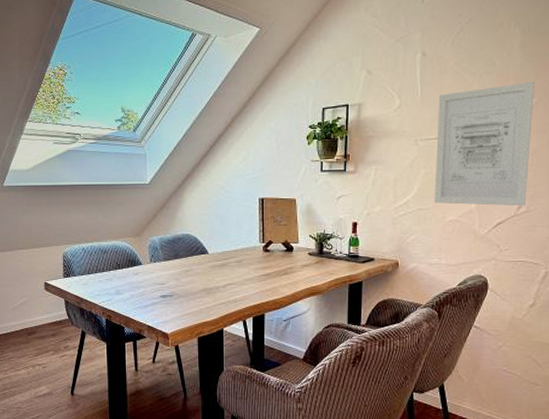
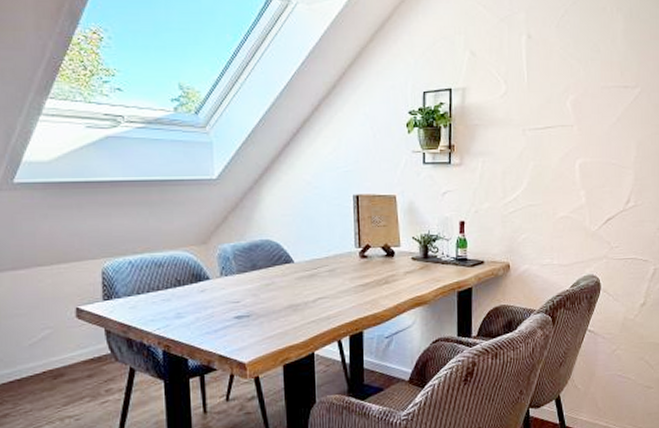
wall art: present [434,81,535,206] -> none [544,70,638,201]

